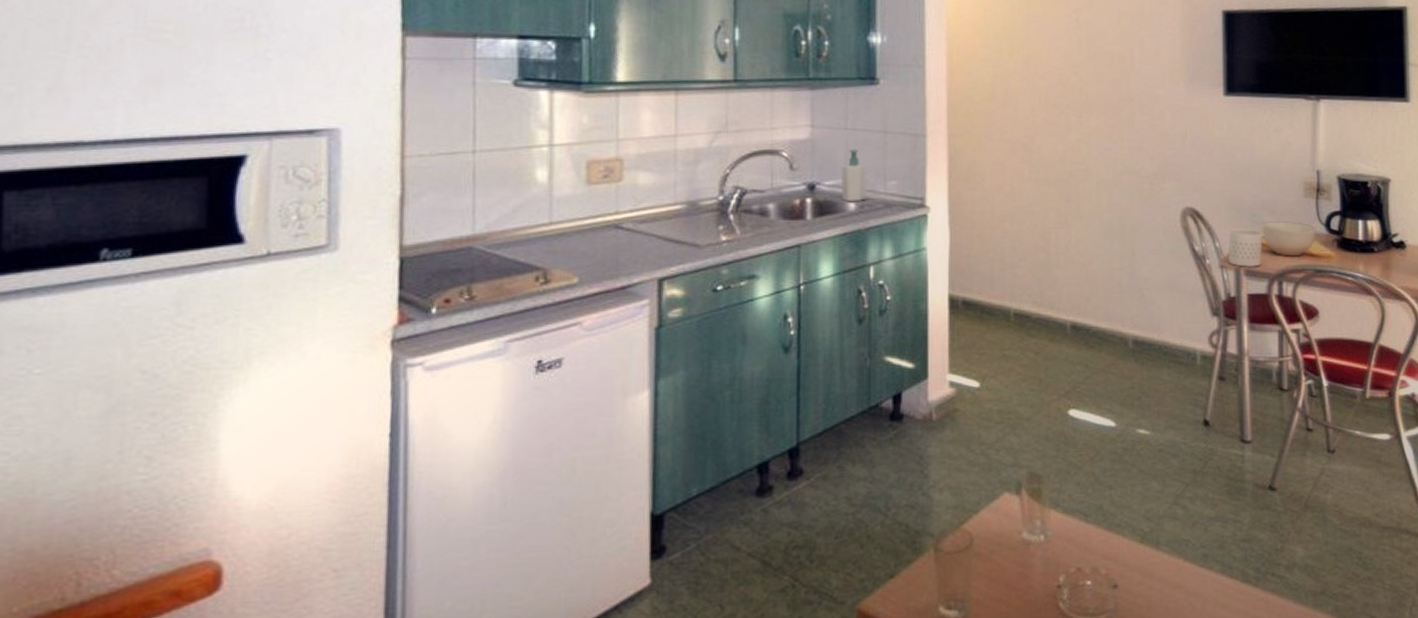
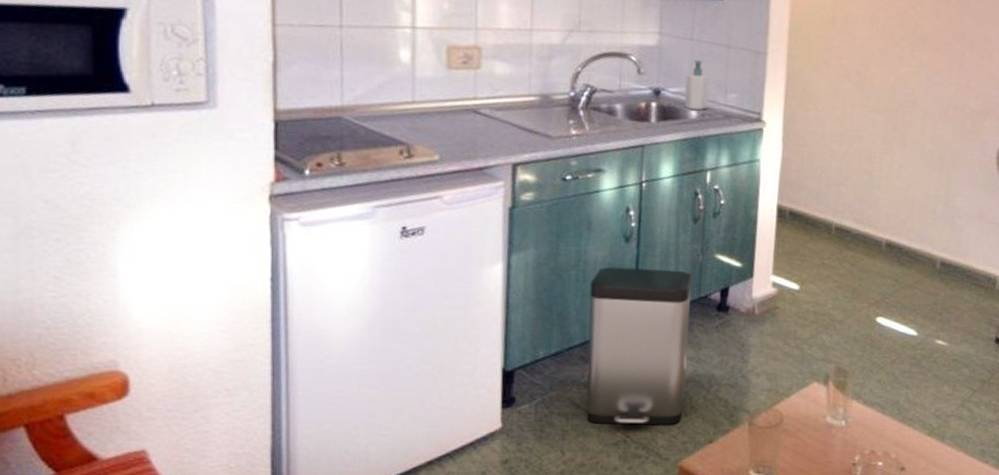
pedal bin: none [746,379,861,568] -> present [586,266,692,426]

